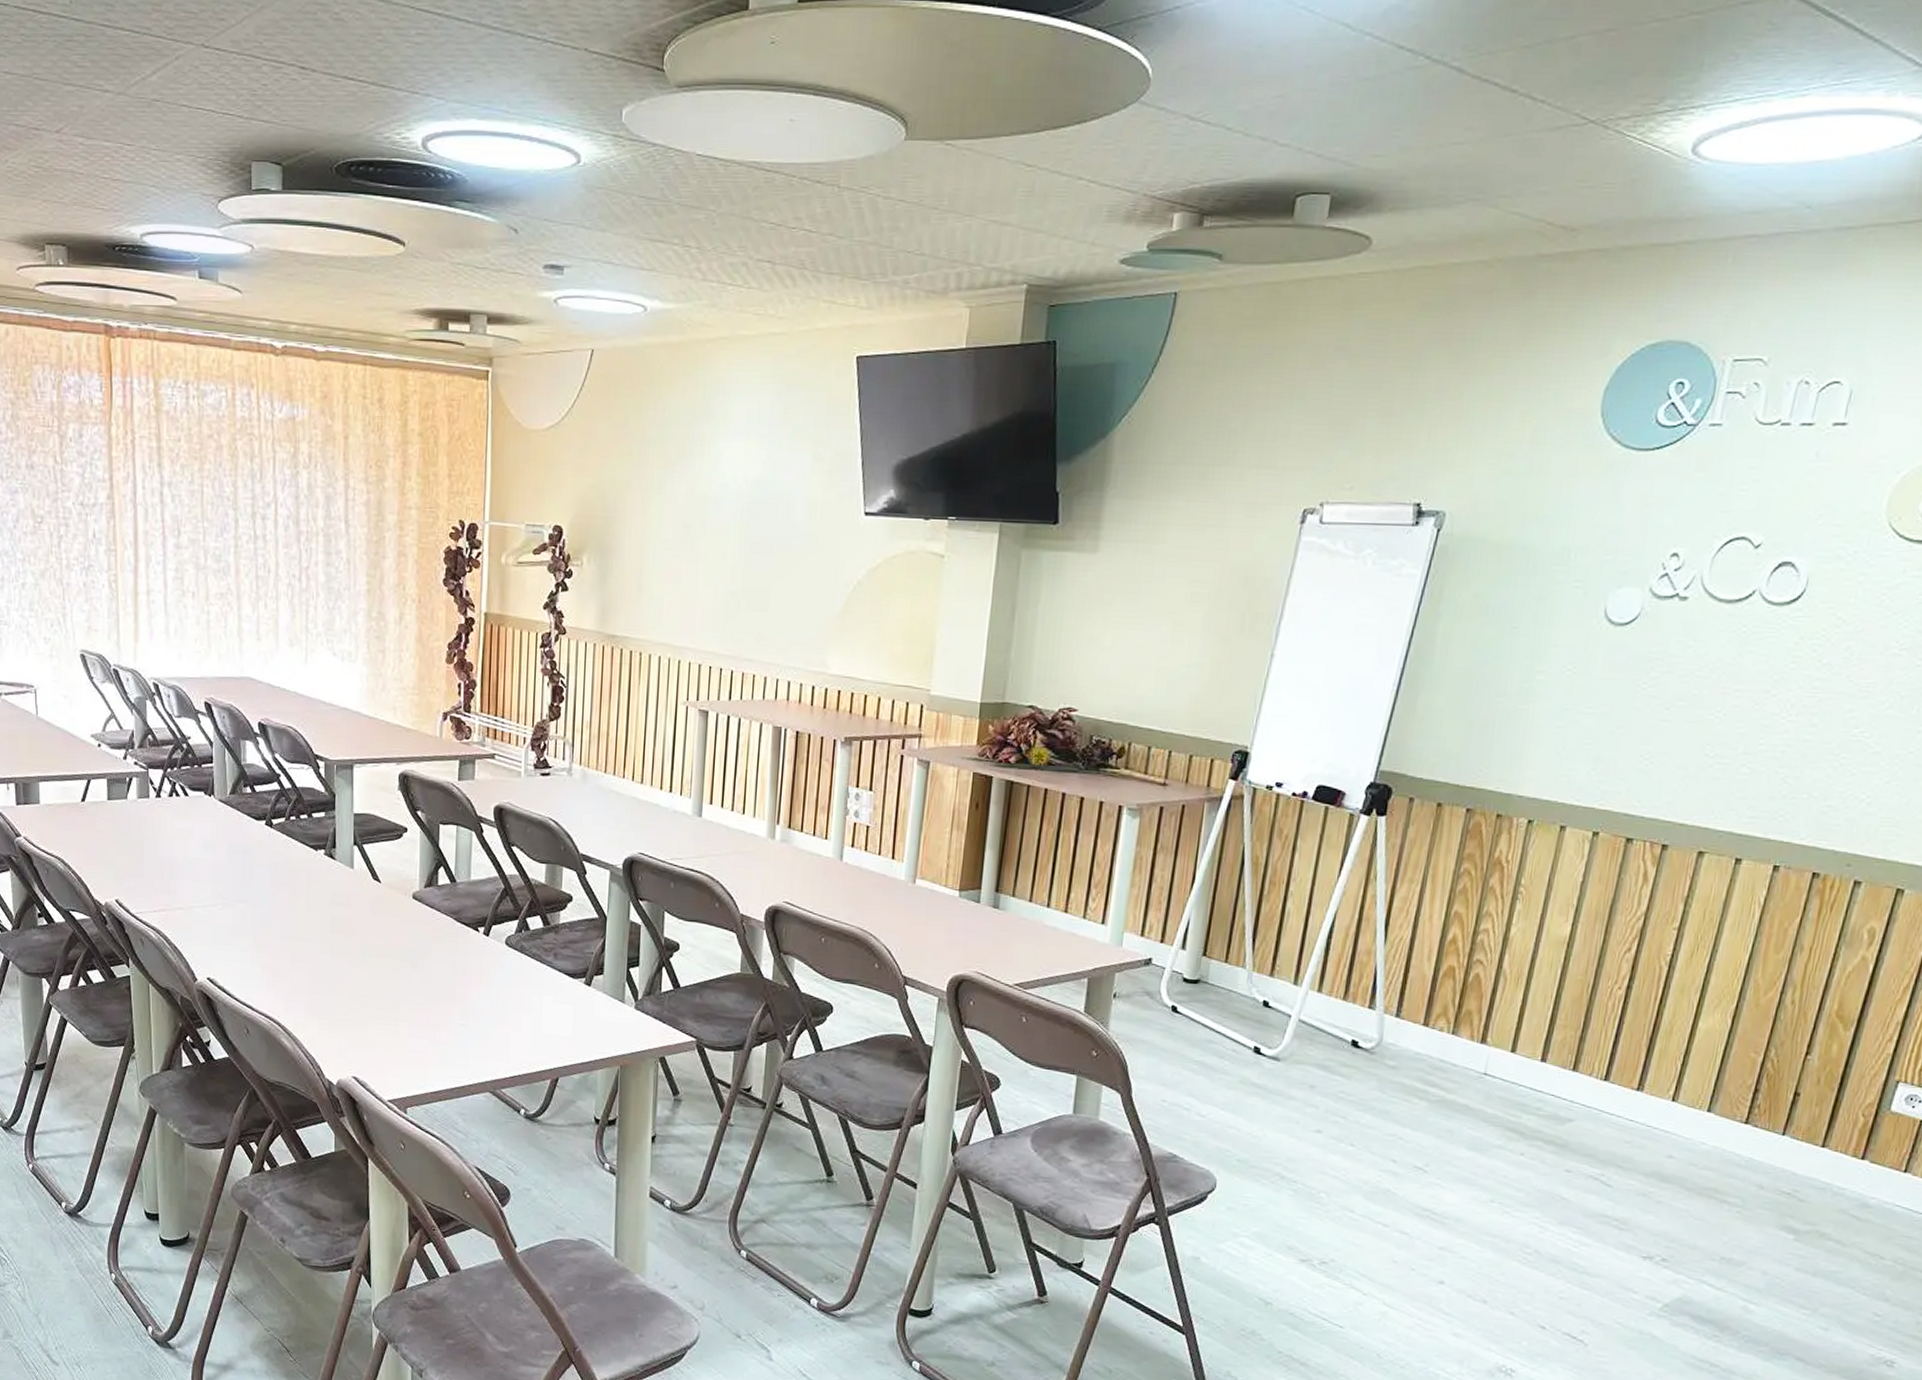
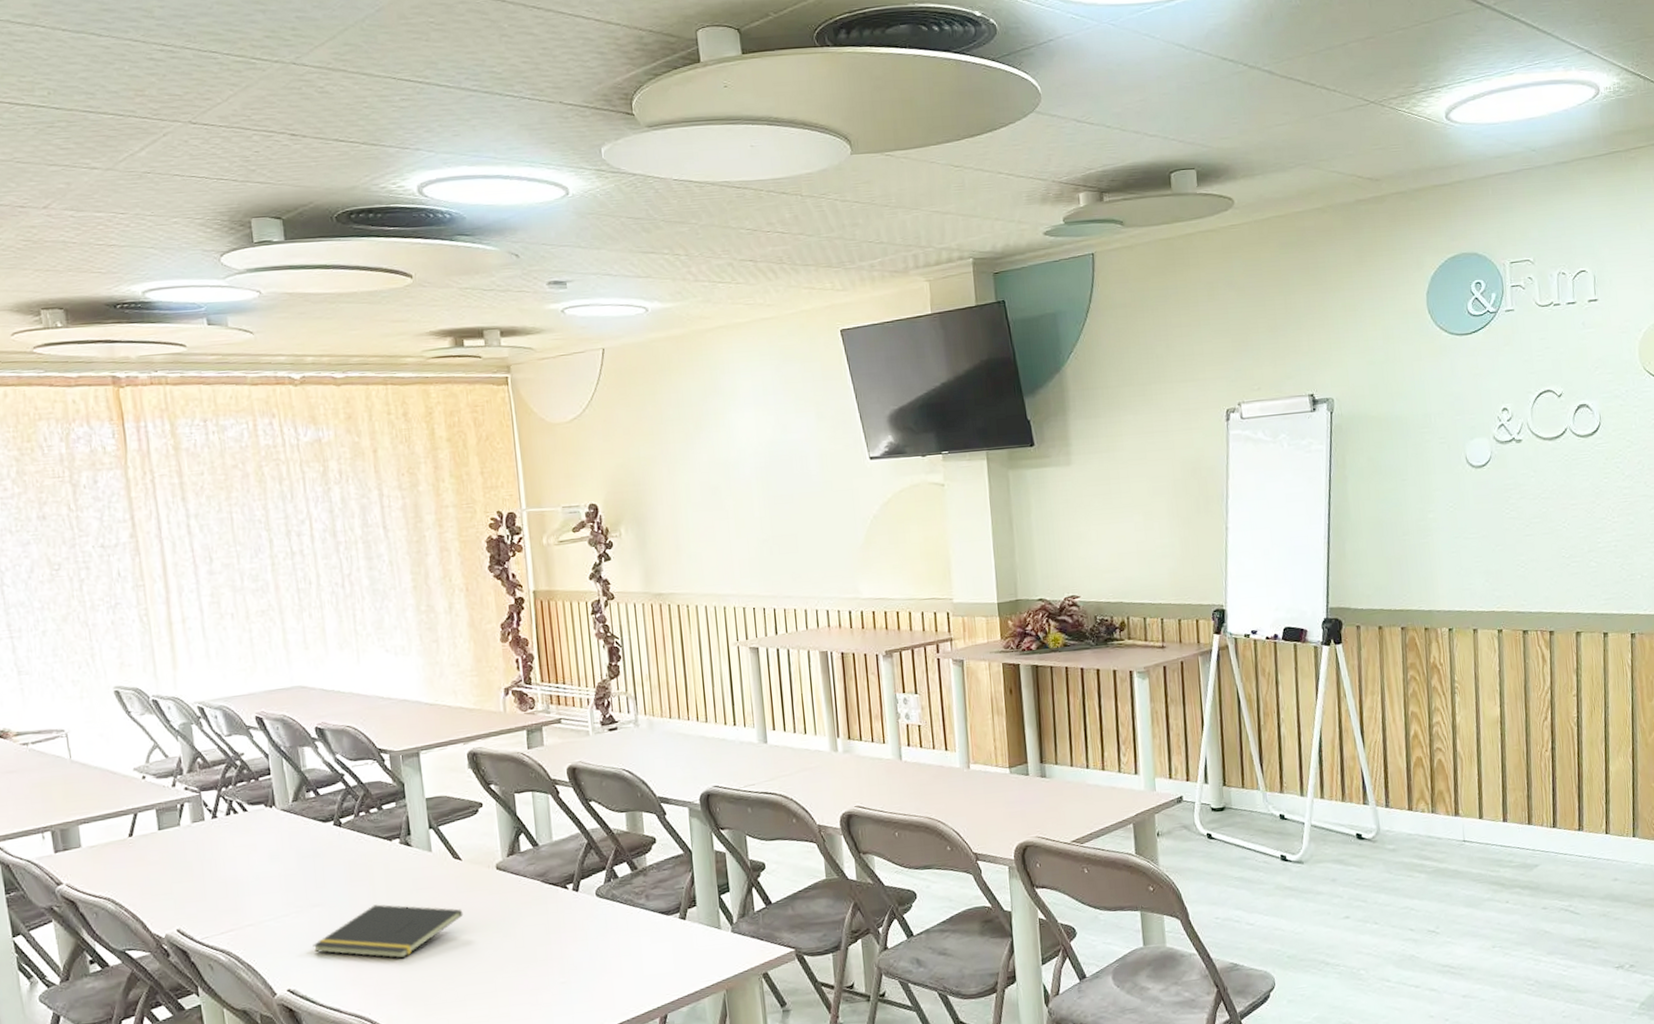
notepad: none [234,911,376,970] -> present [312,904,464,959]

